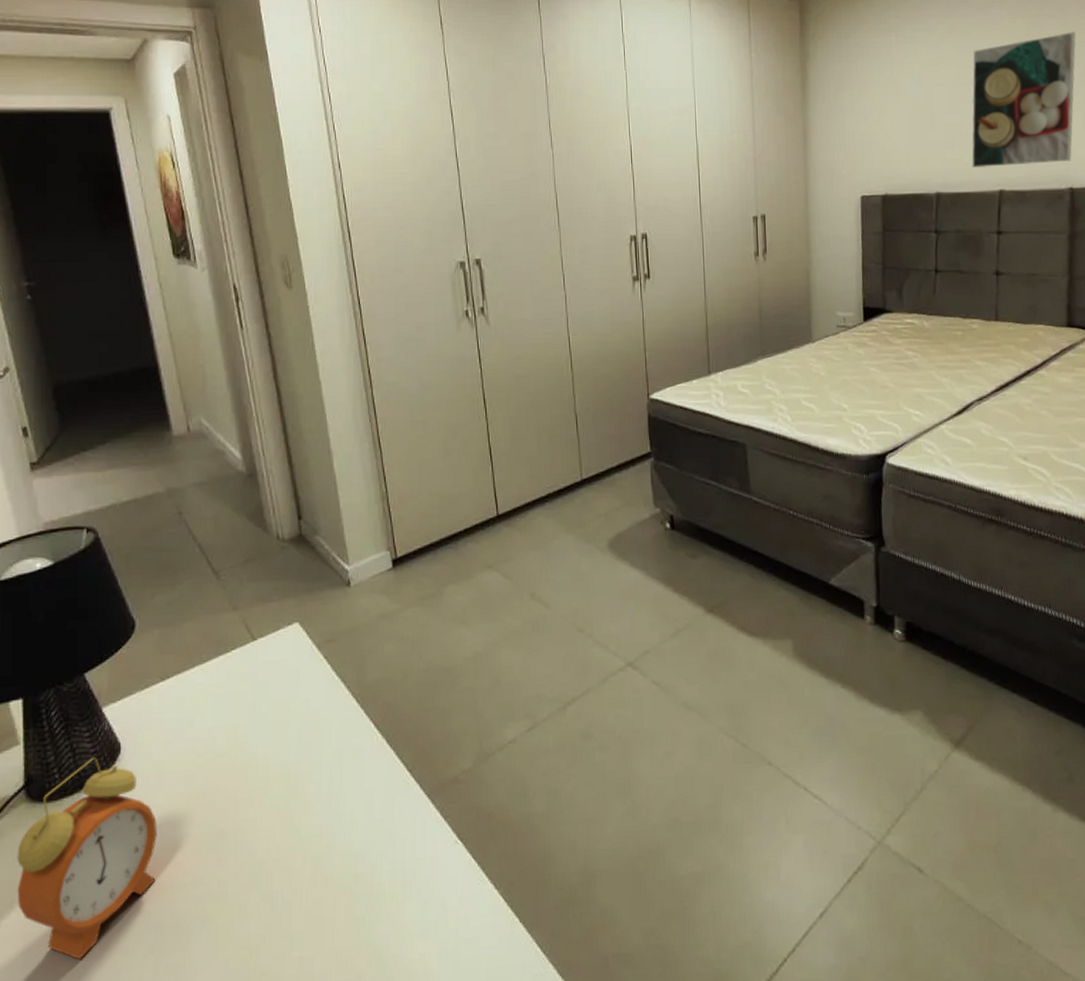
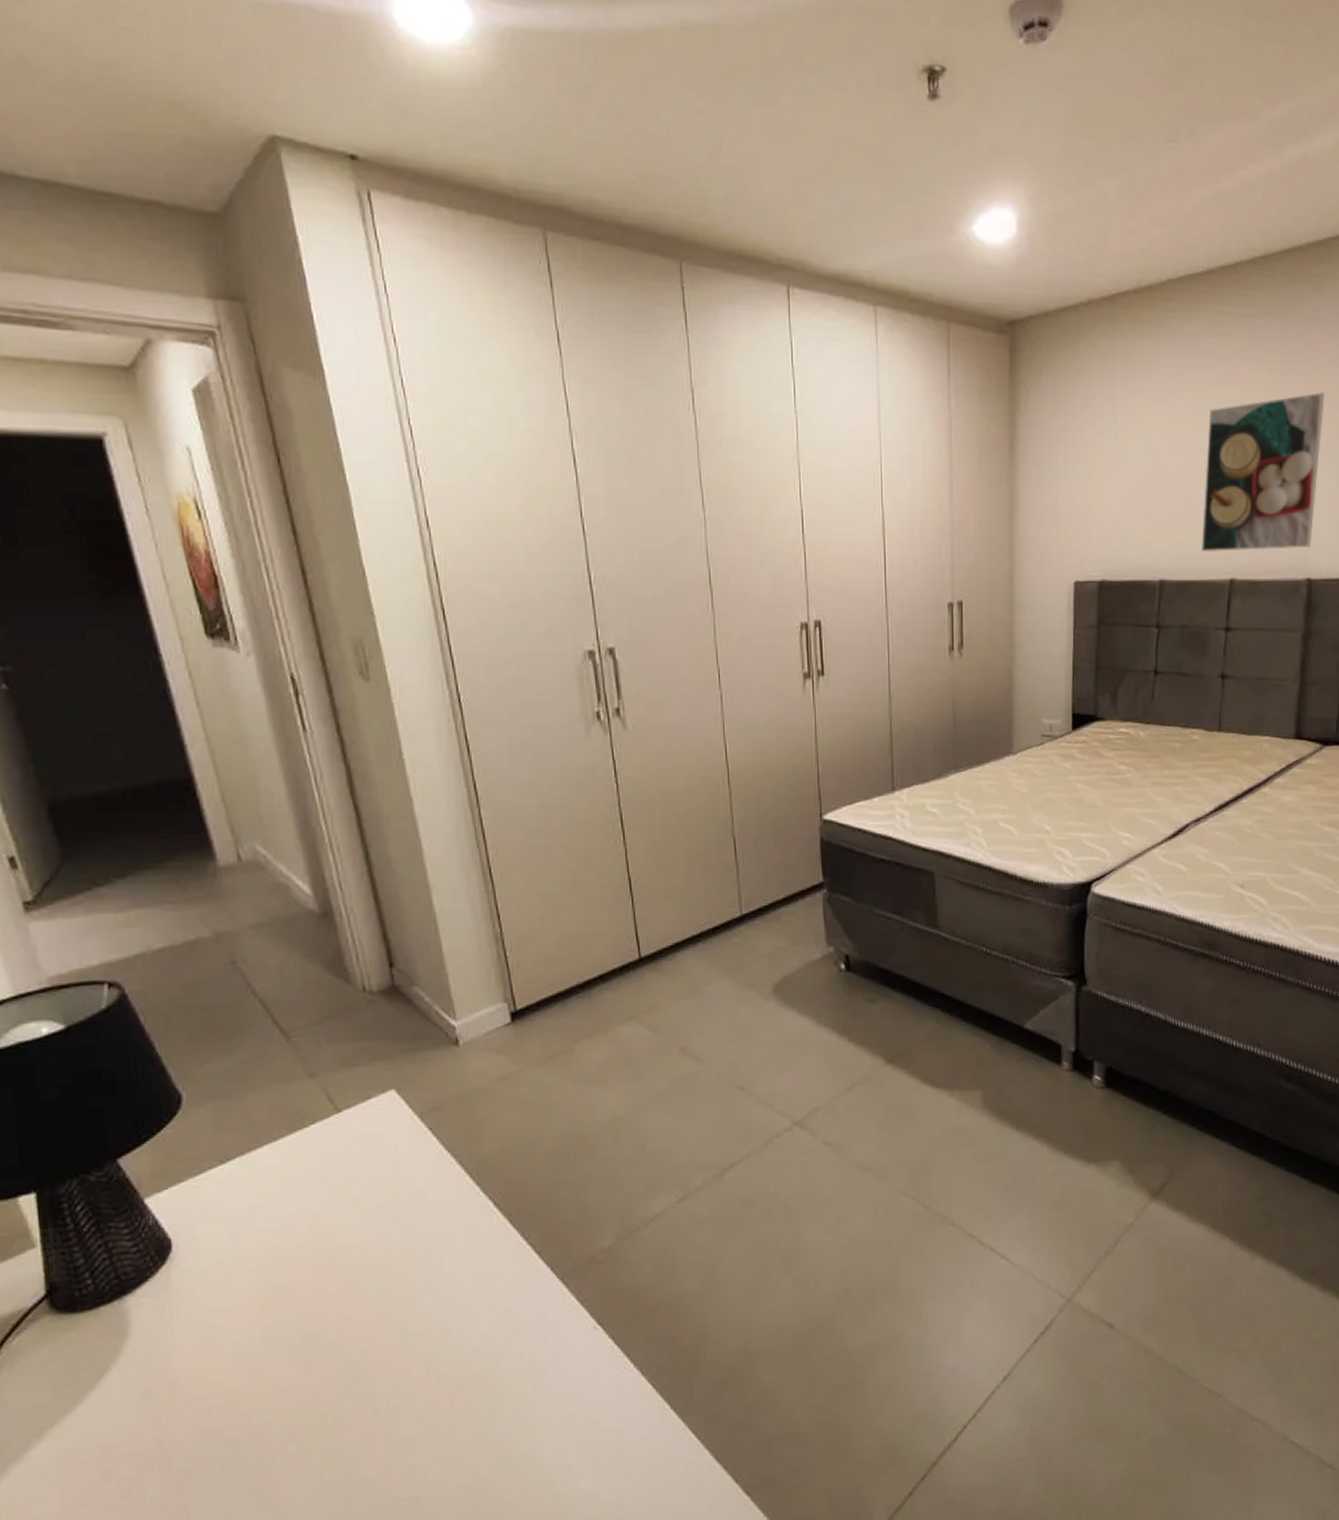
alarm clock: present [17,758,157,959] -> none [42,1258,227,1488]

